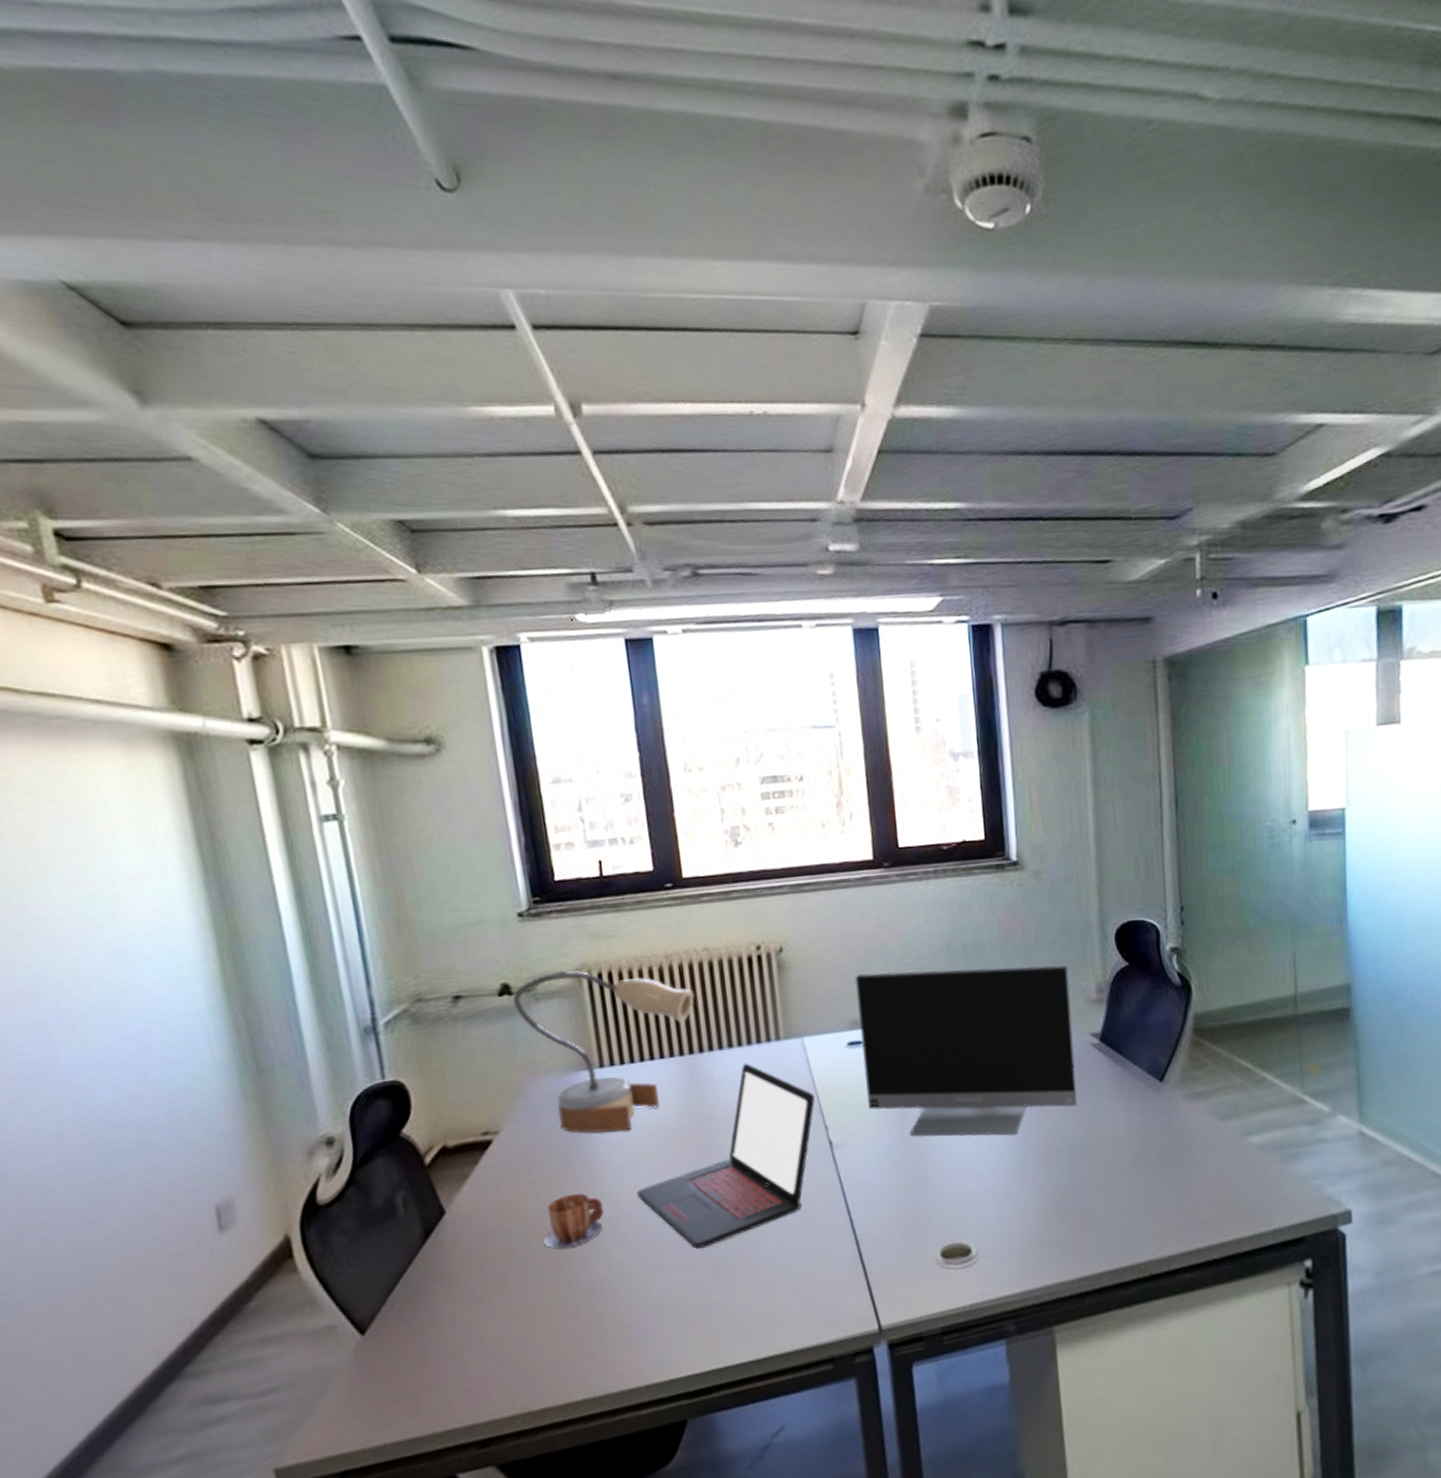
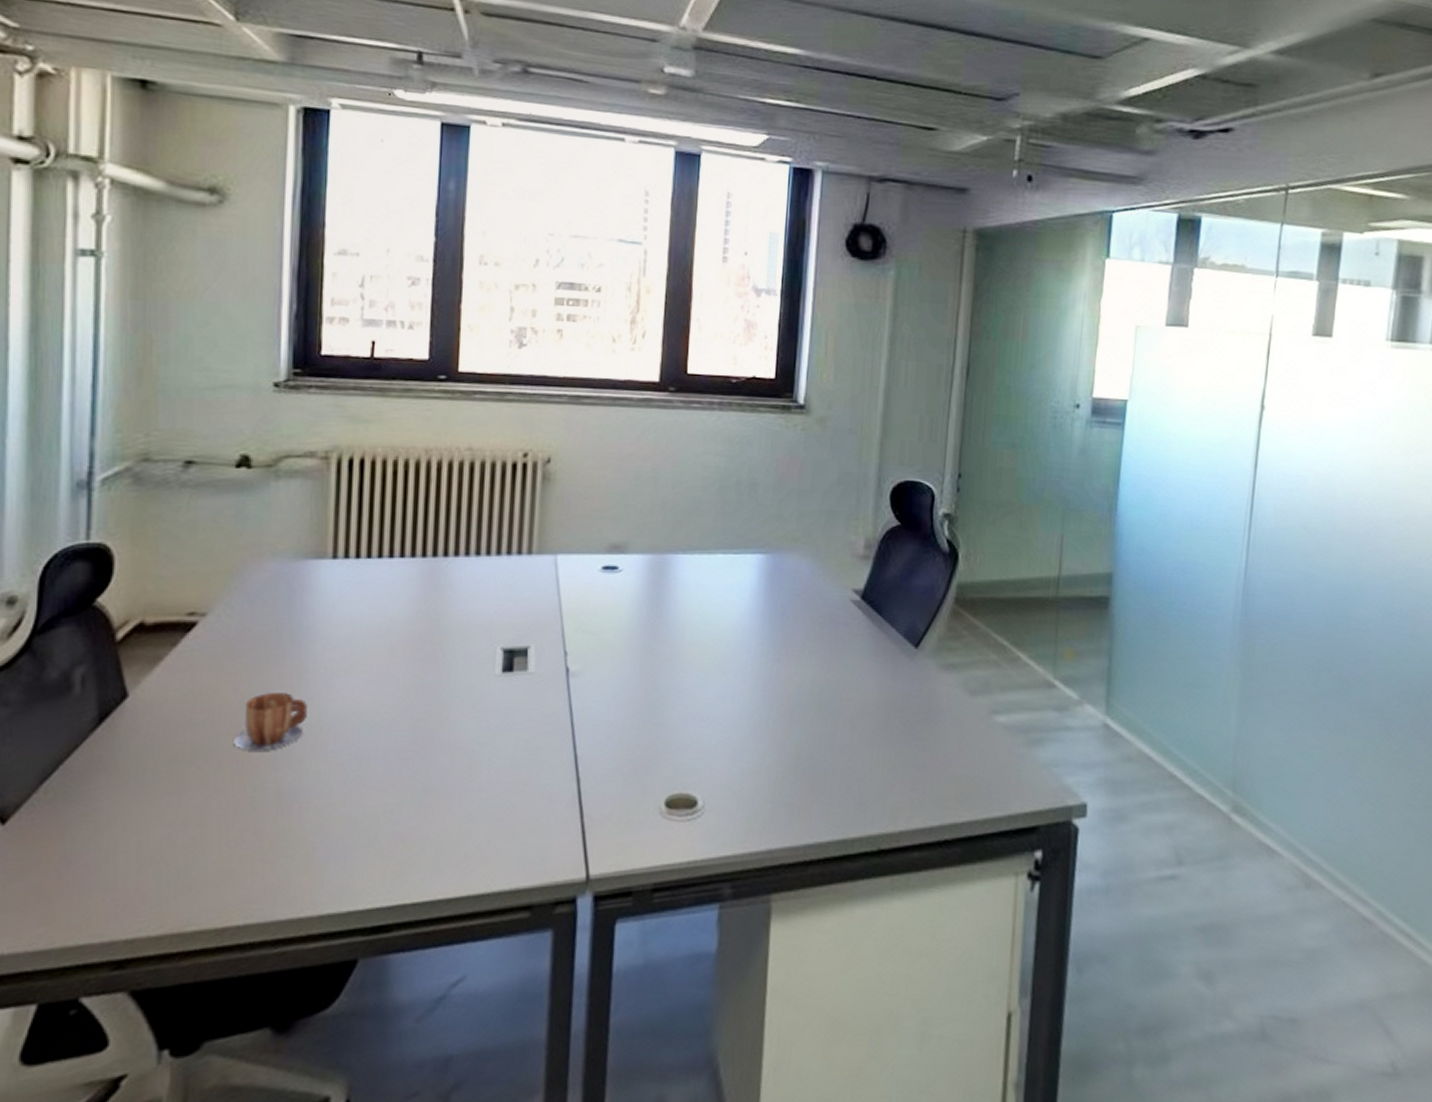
table lamp: present [513,970,695,1134] -> none [251,450,449,630]
laptop: present [637,1062,815,1249] -> none [348,573,558,769]
monitor: present [855,965,1077,1137] -> none [614,496,839,685]

